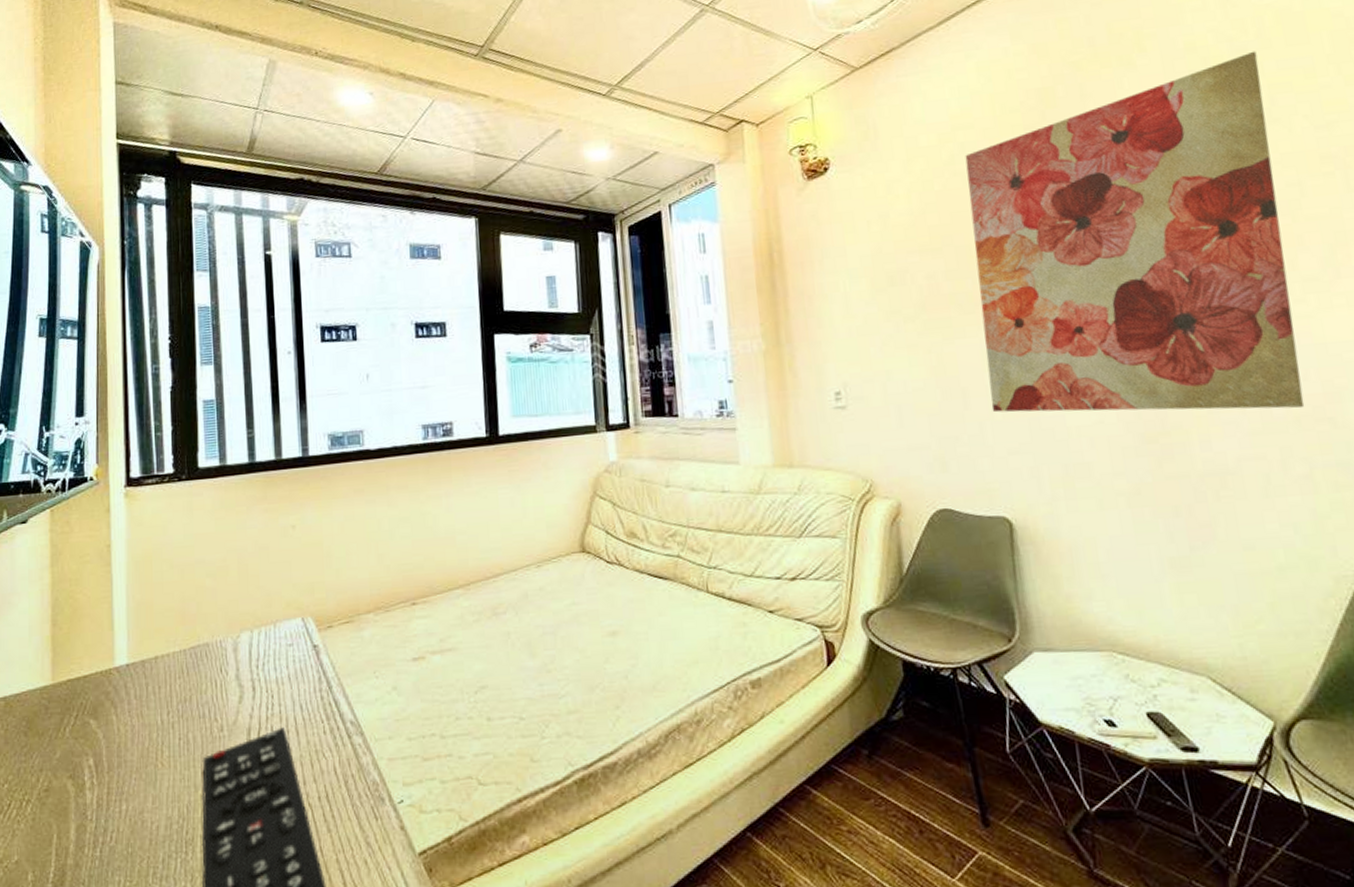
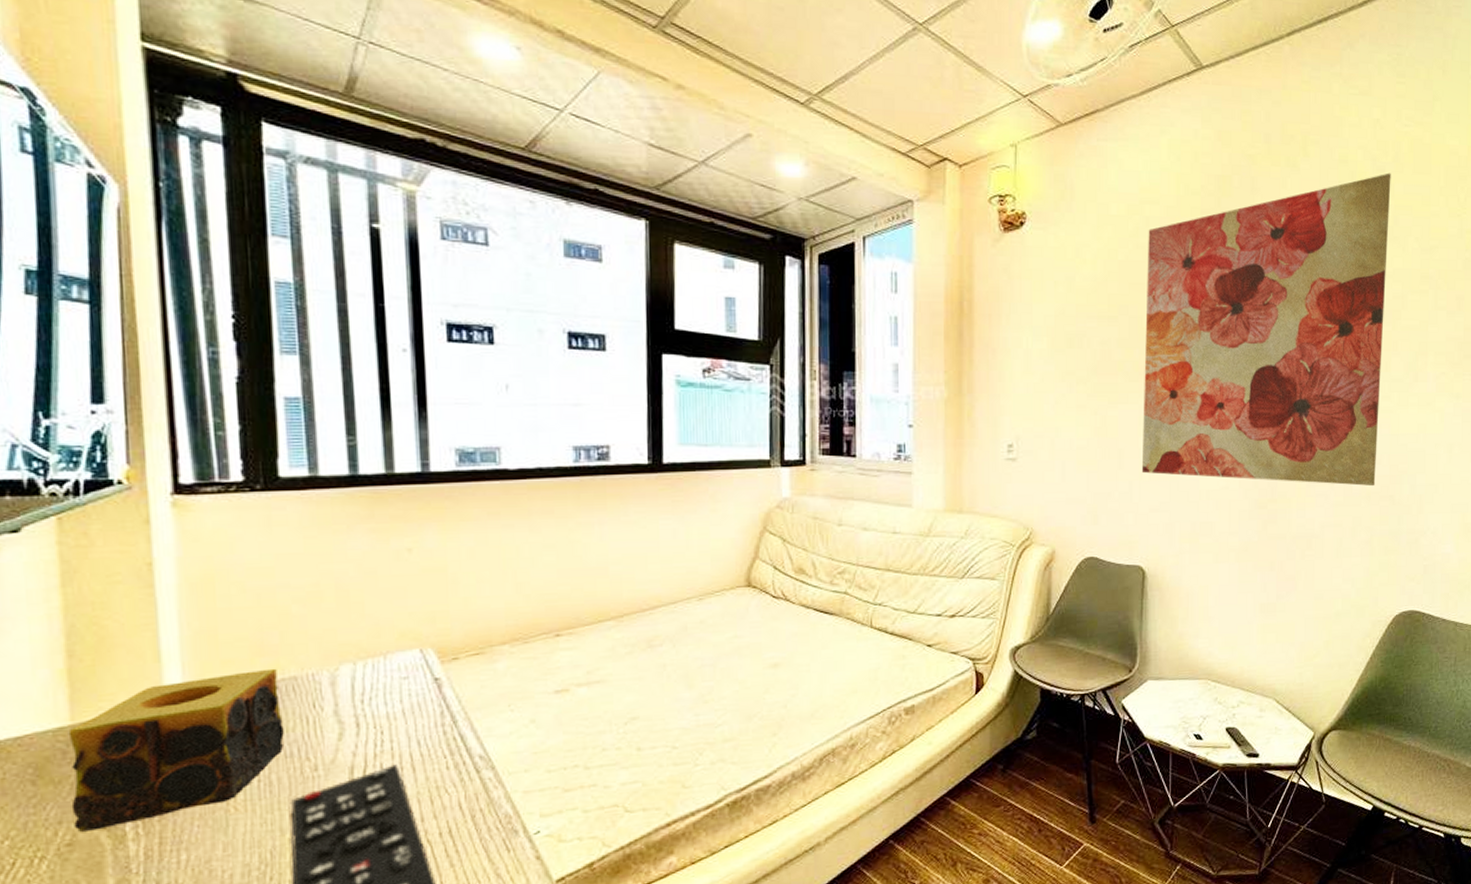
candle: none [49,635,199,779] -> present [68,668,284,832]

